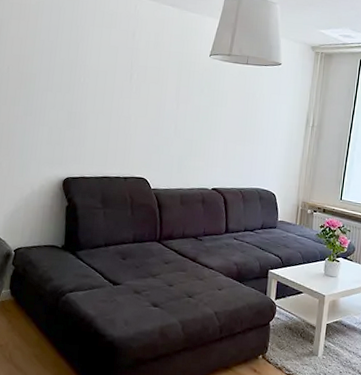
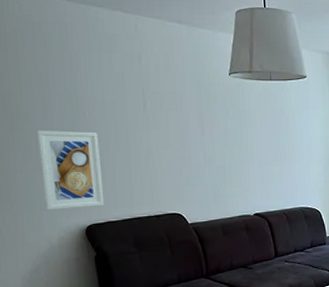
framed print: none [34,89,88,163] -> present [36,130,105,210]

